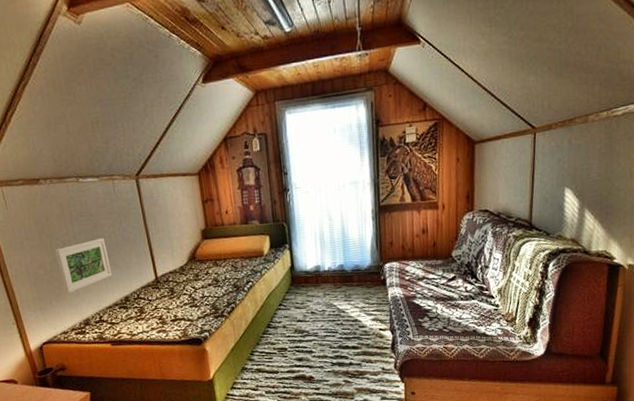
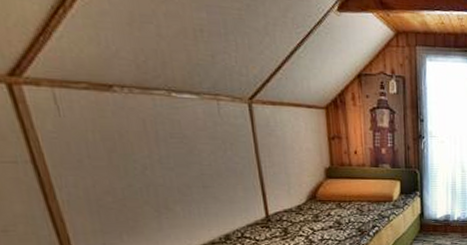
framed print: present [55,238,112,294] -> none [130,166,210,228]

